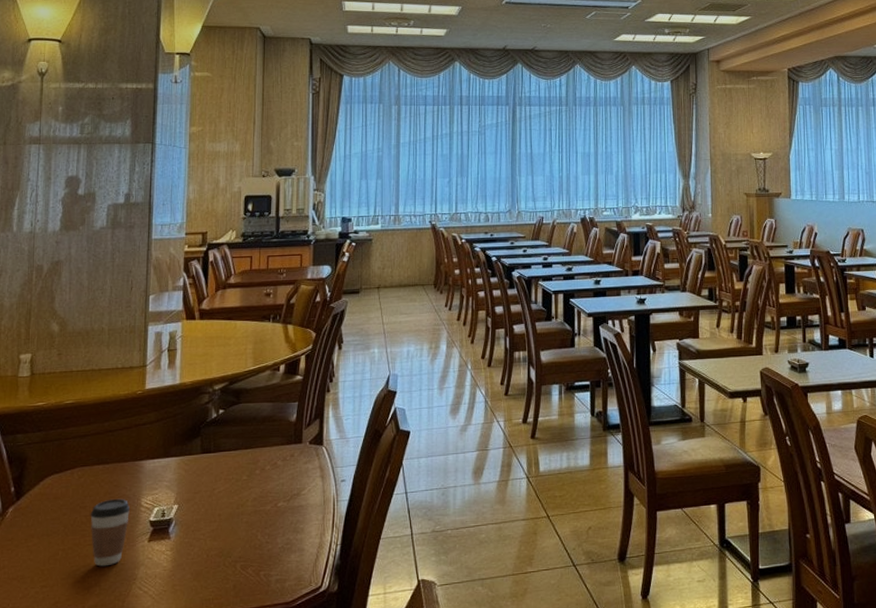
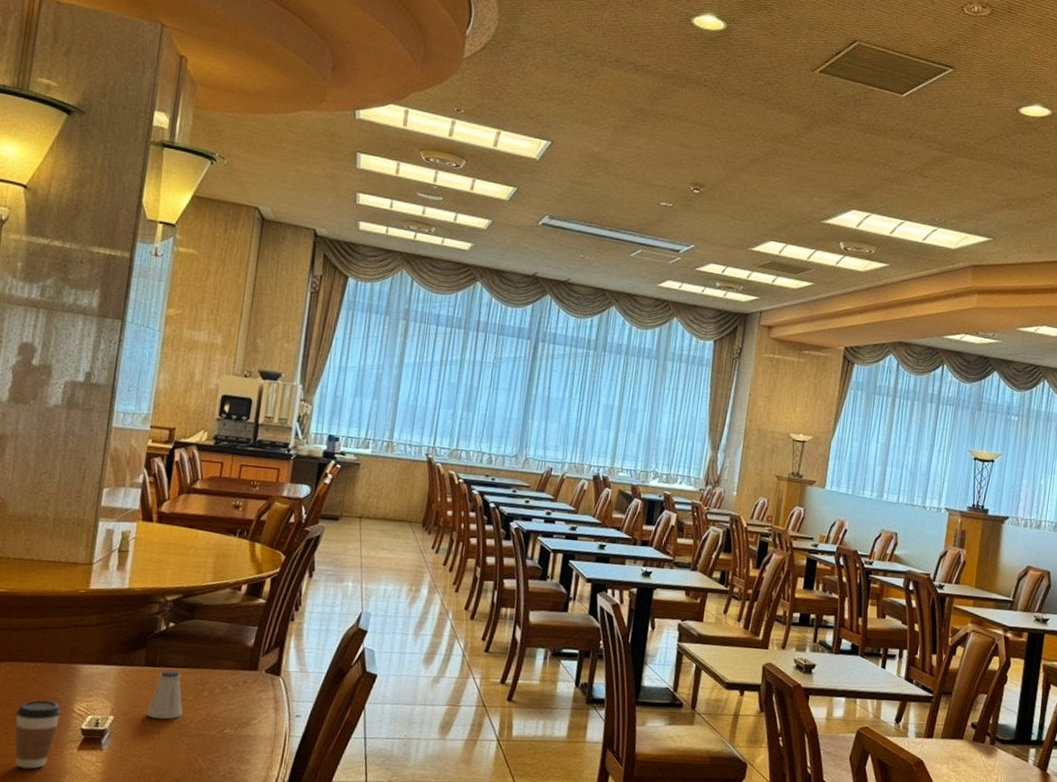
saltshaker: none [207,454,239,502] -> present [147,670,183,720]

